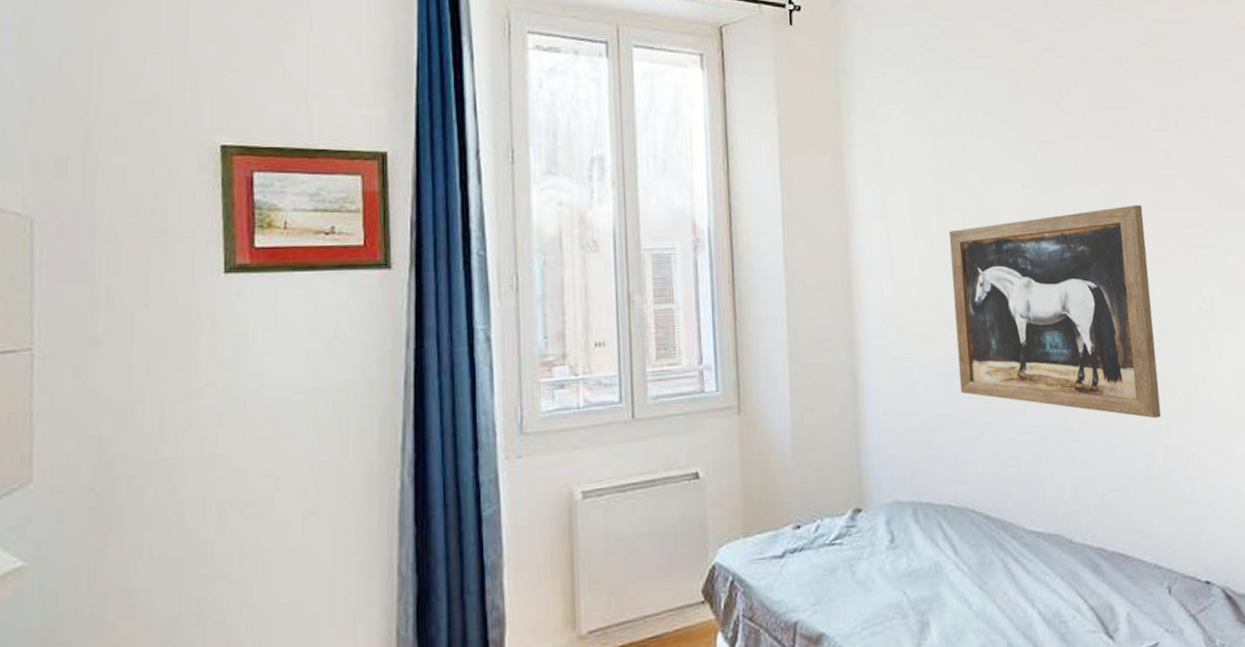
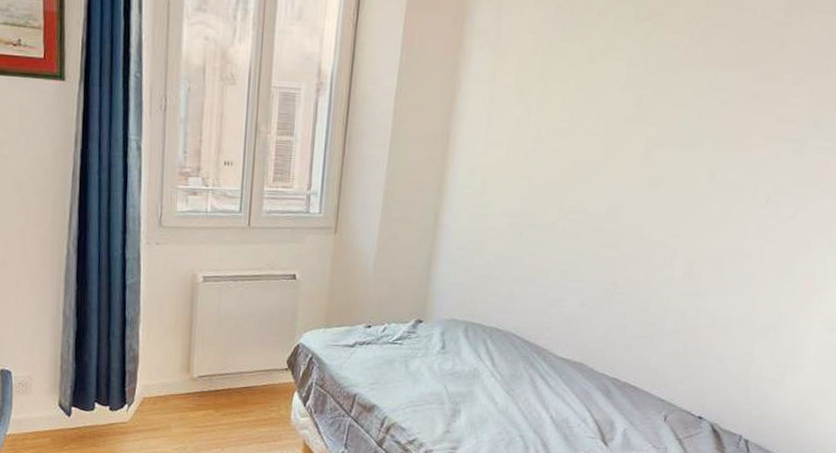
wall art: present [948,204,1162,419] -> none [526,93,741,285]

